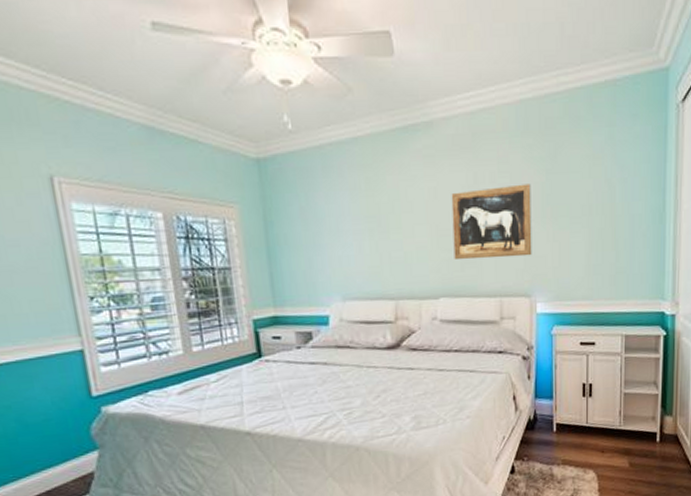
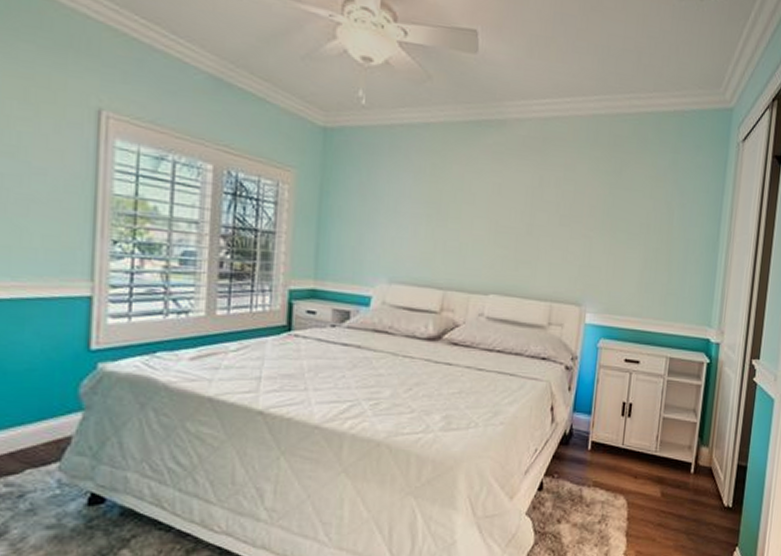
wall art: present [451,183,532,260] -> none [509,191,594,265]

